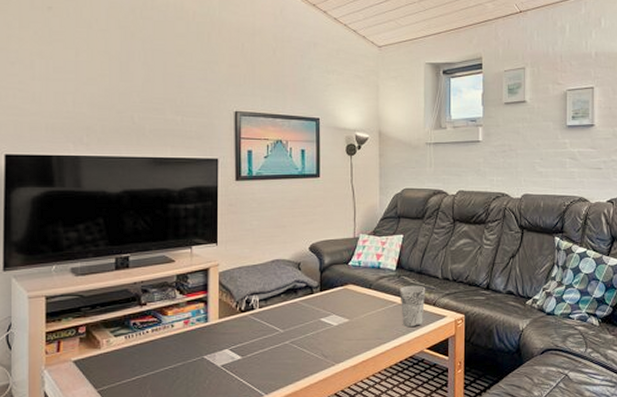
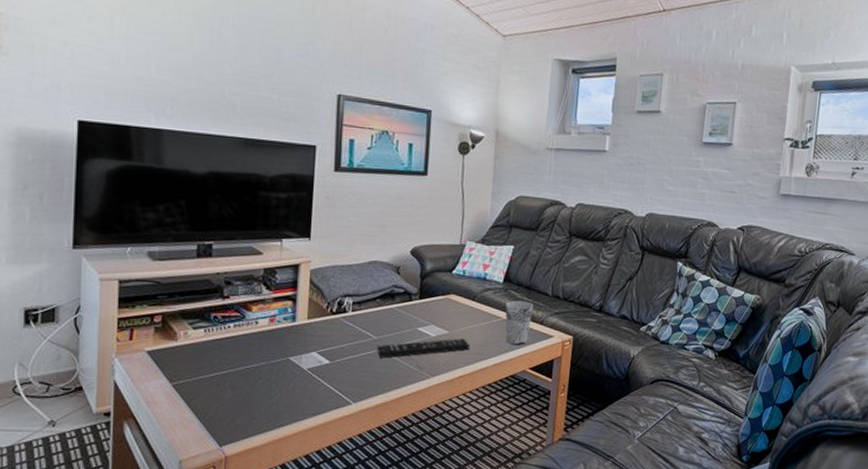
remote control: none [284,325,369,350] -> present [376,338,469,358]

